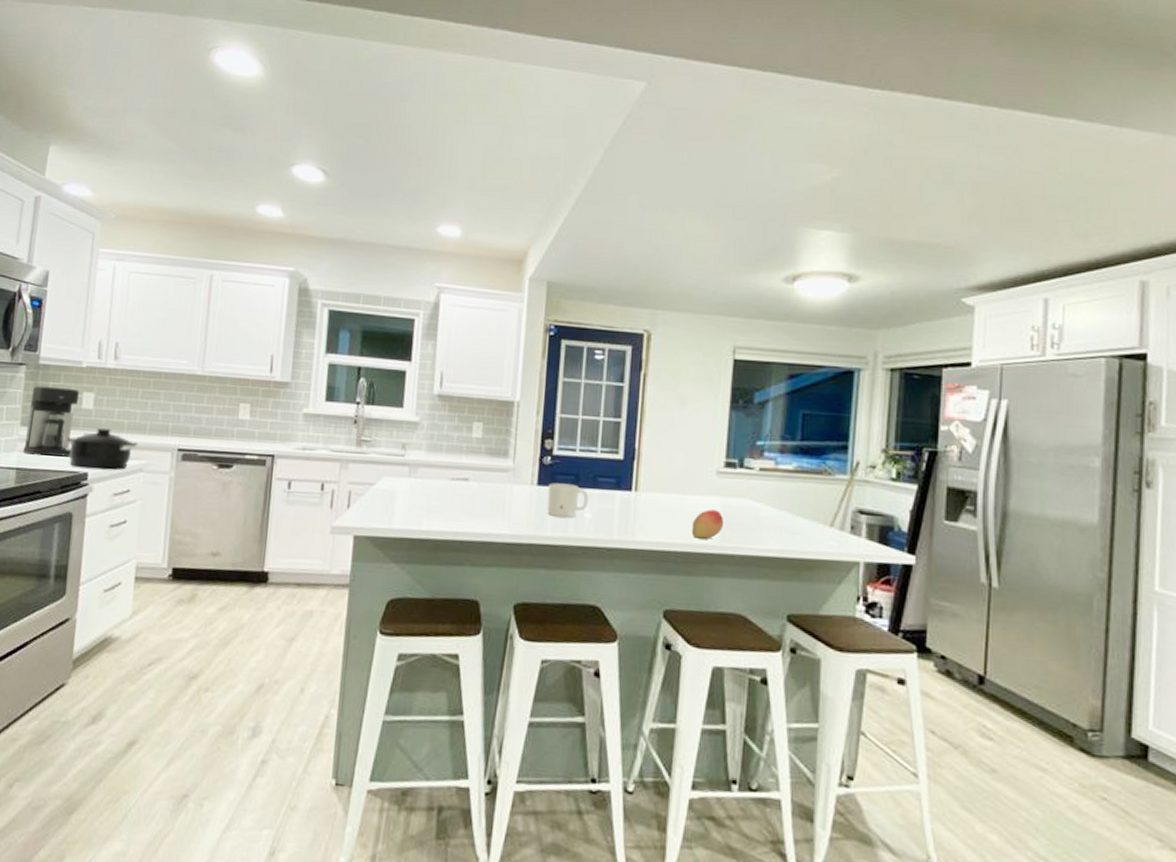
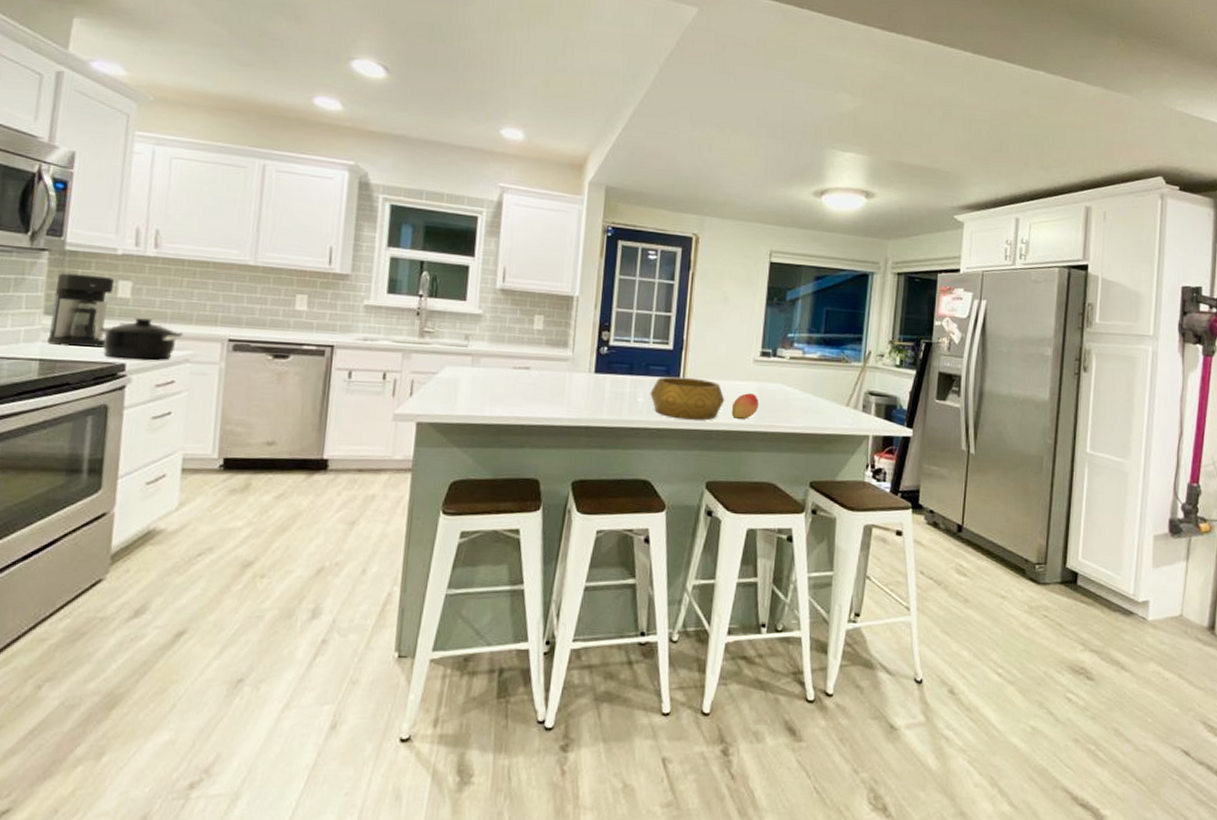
mug: present [547,482,589,519] -> none [603,371,641,403]
decorative bowl: none [598,489,684,540] -> present [650,376,725,420]

